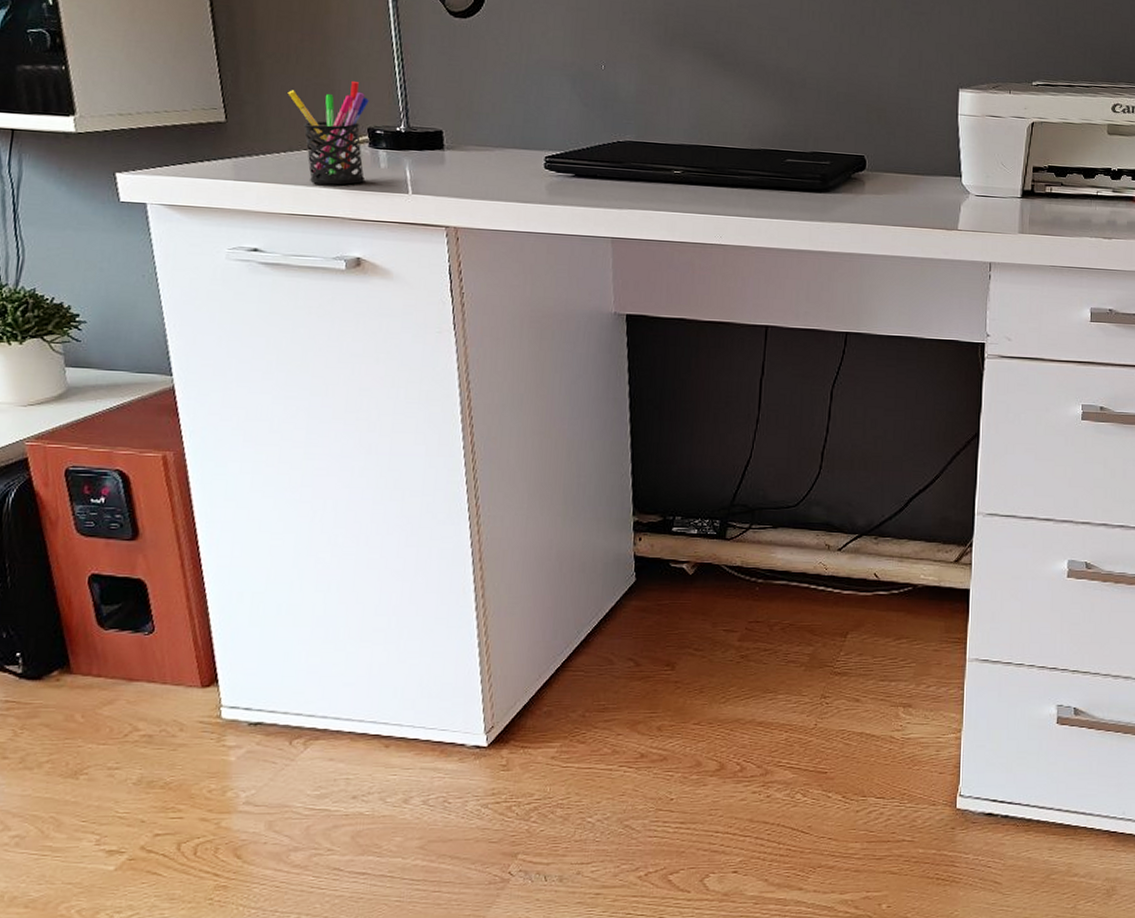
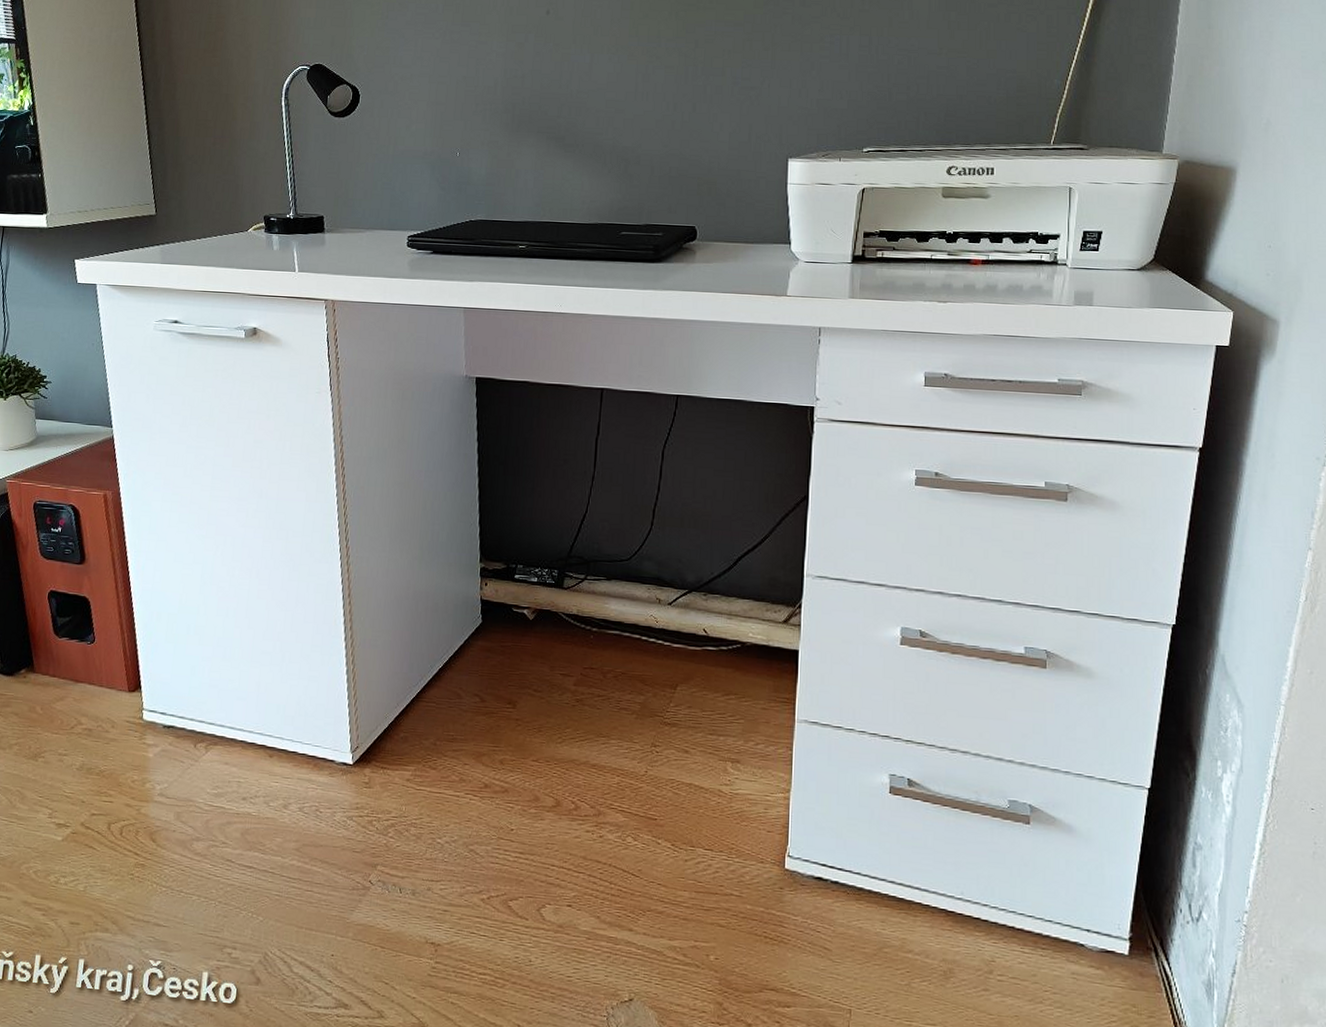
pen holder: present [287,81,369,185] -> none [202,177,265,266]

